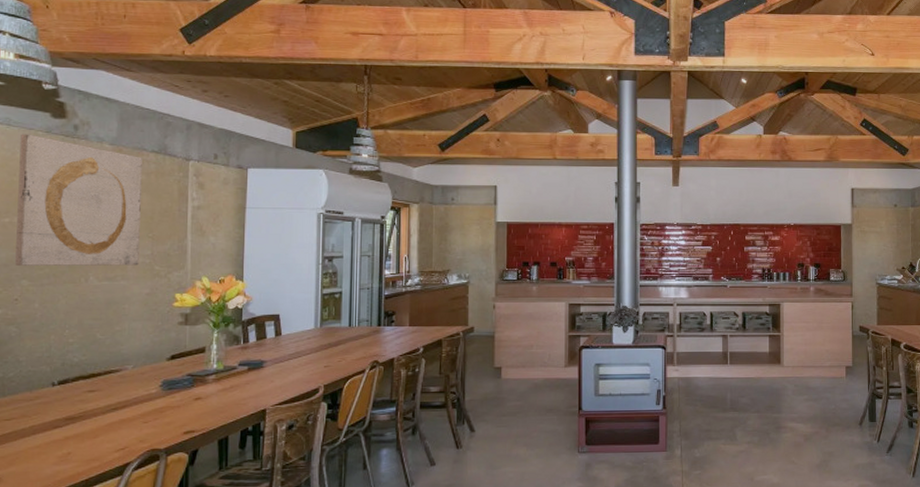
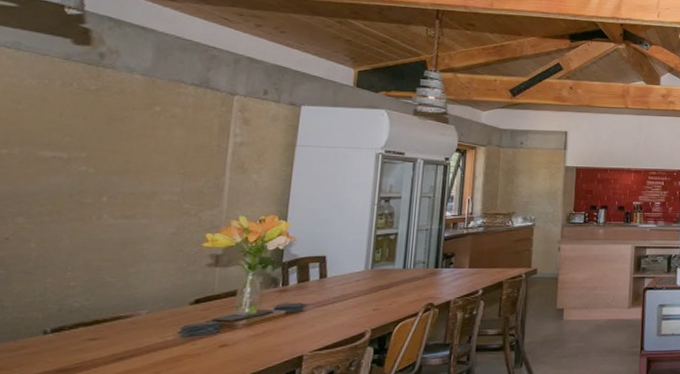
wall art: present [15,134,142,266] -> none [10,59,179,203]

